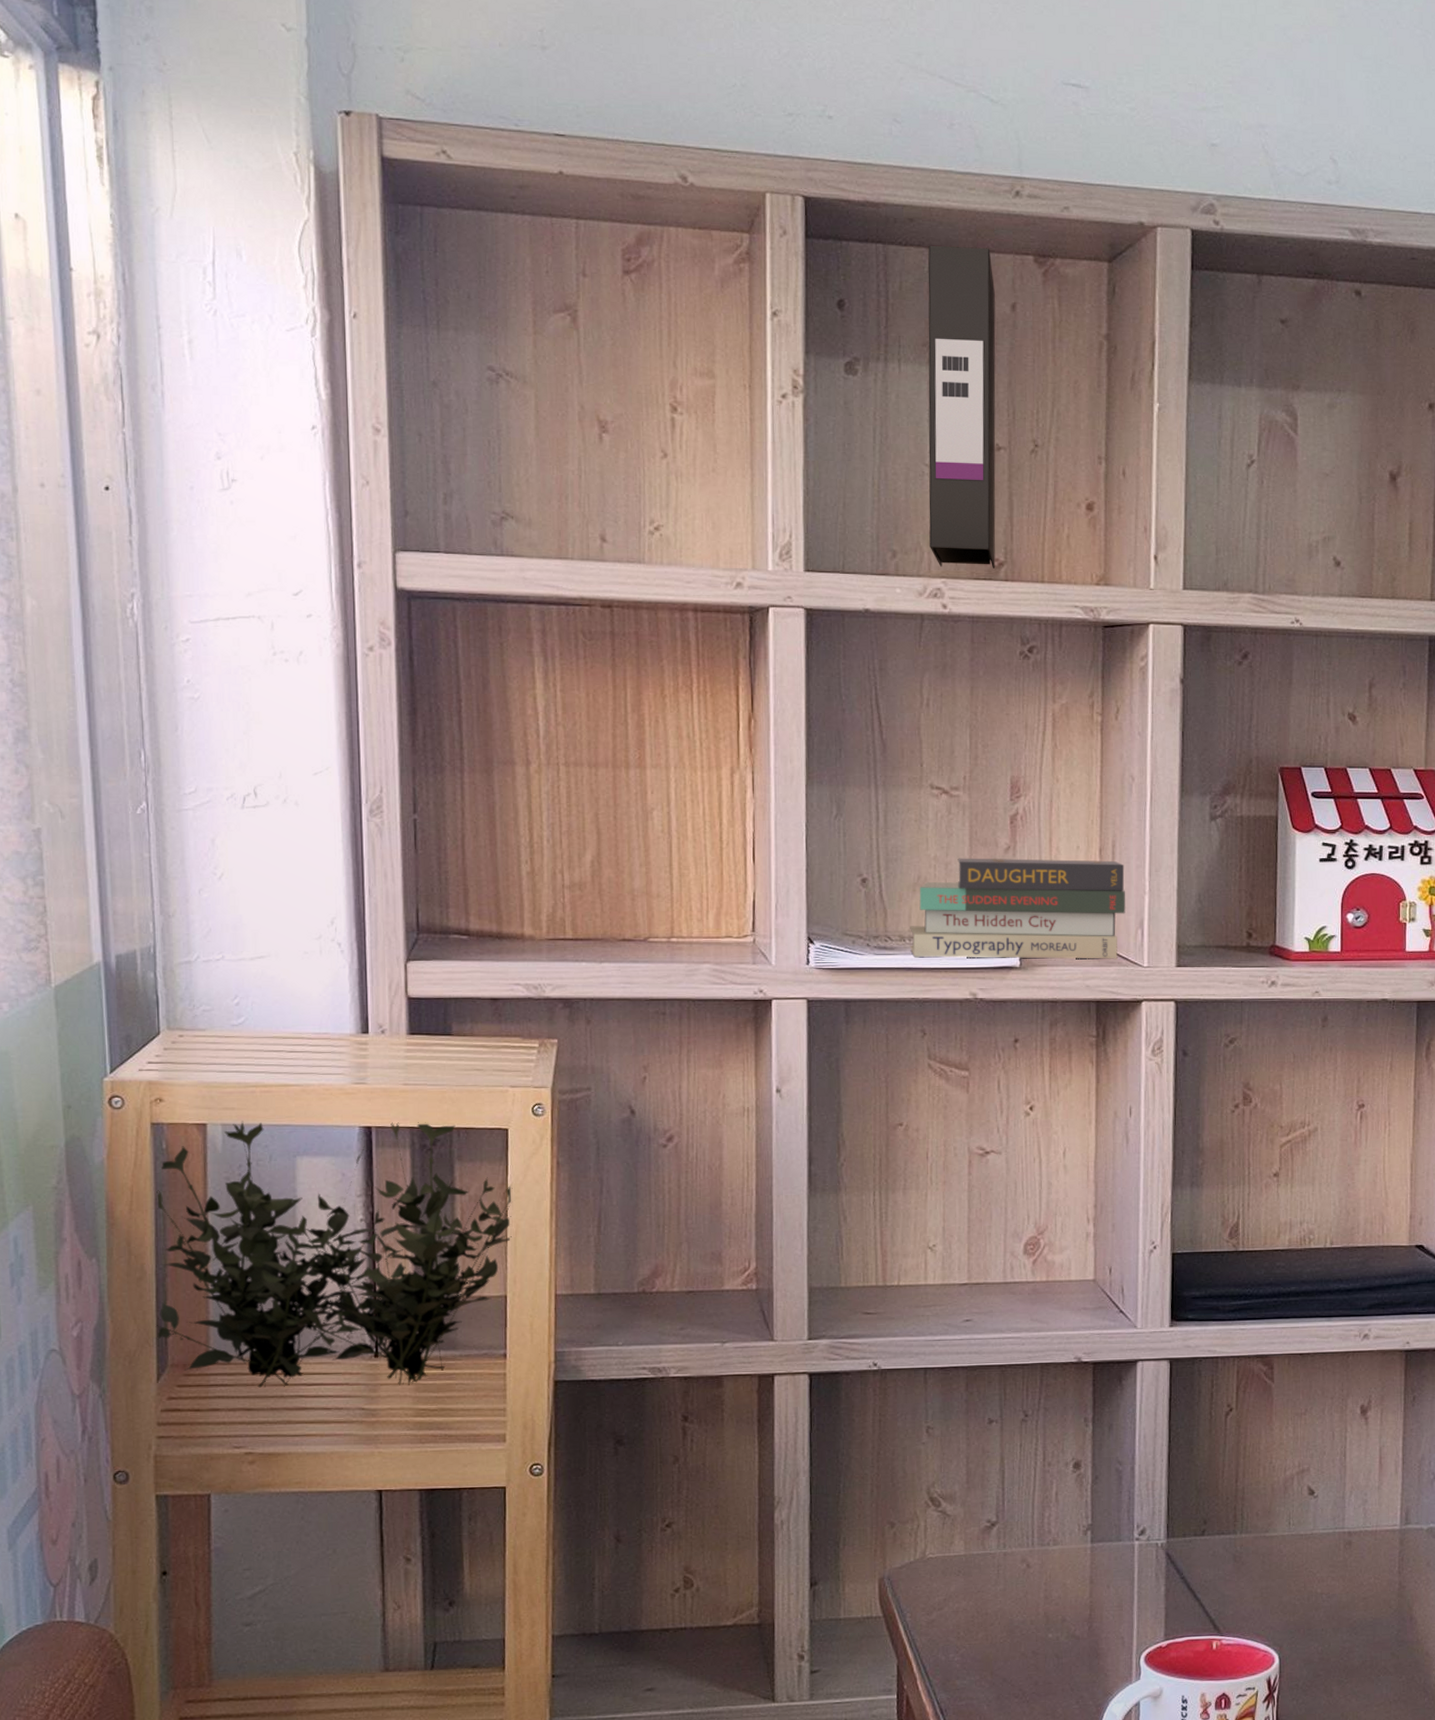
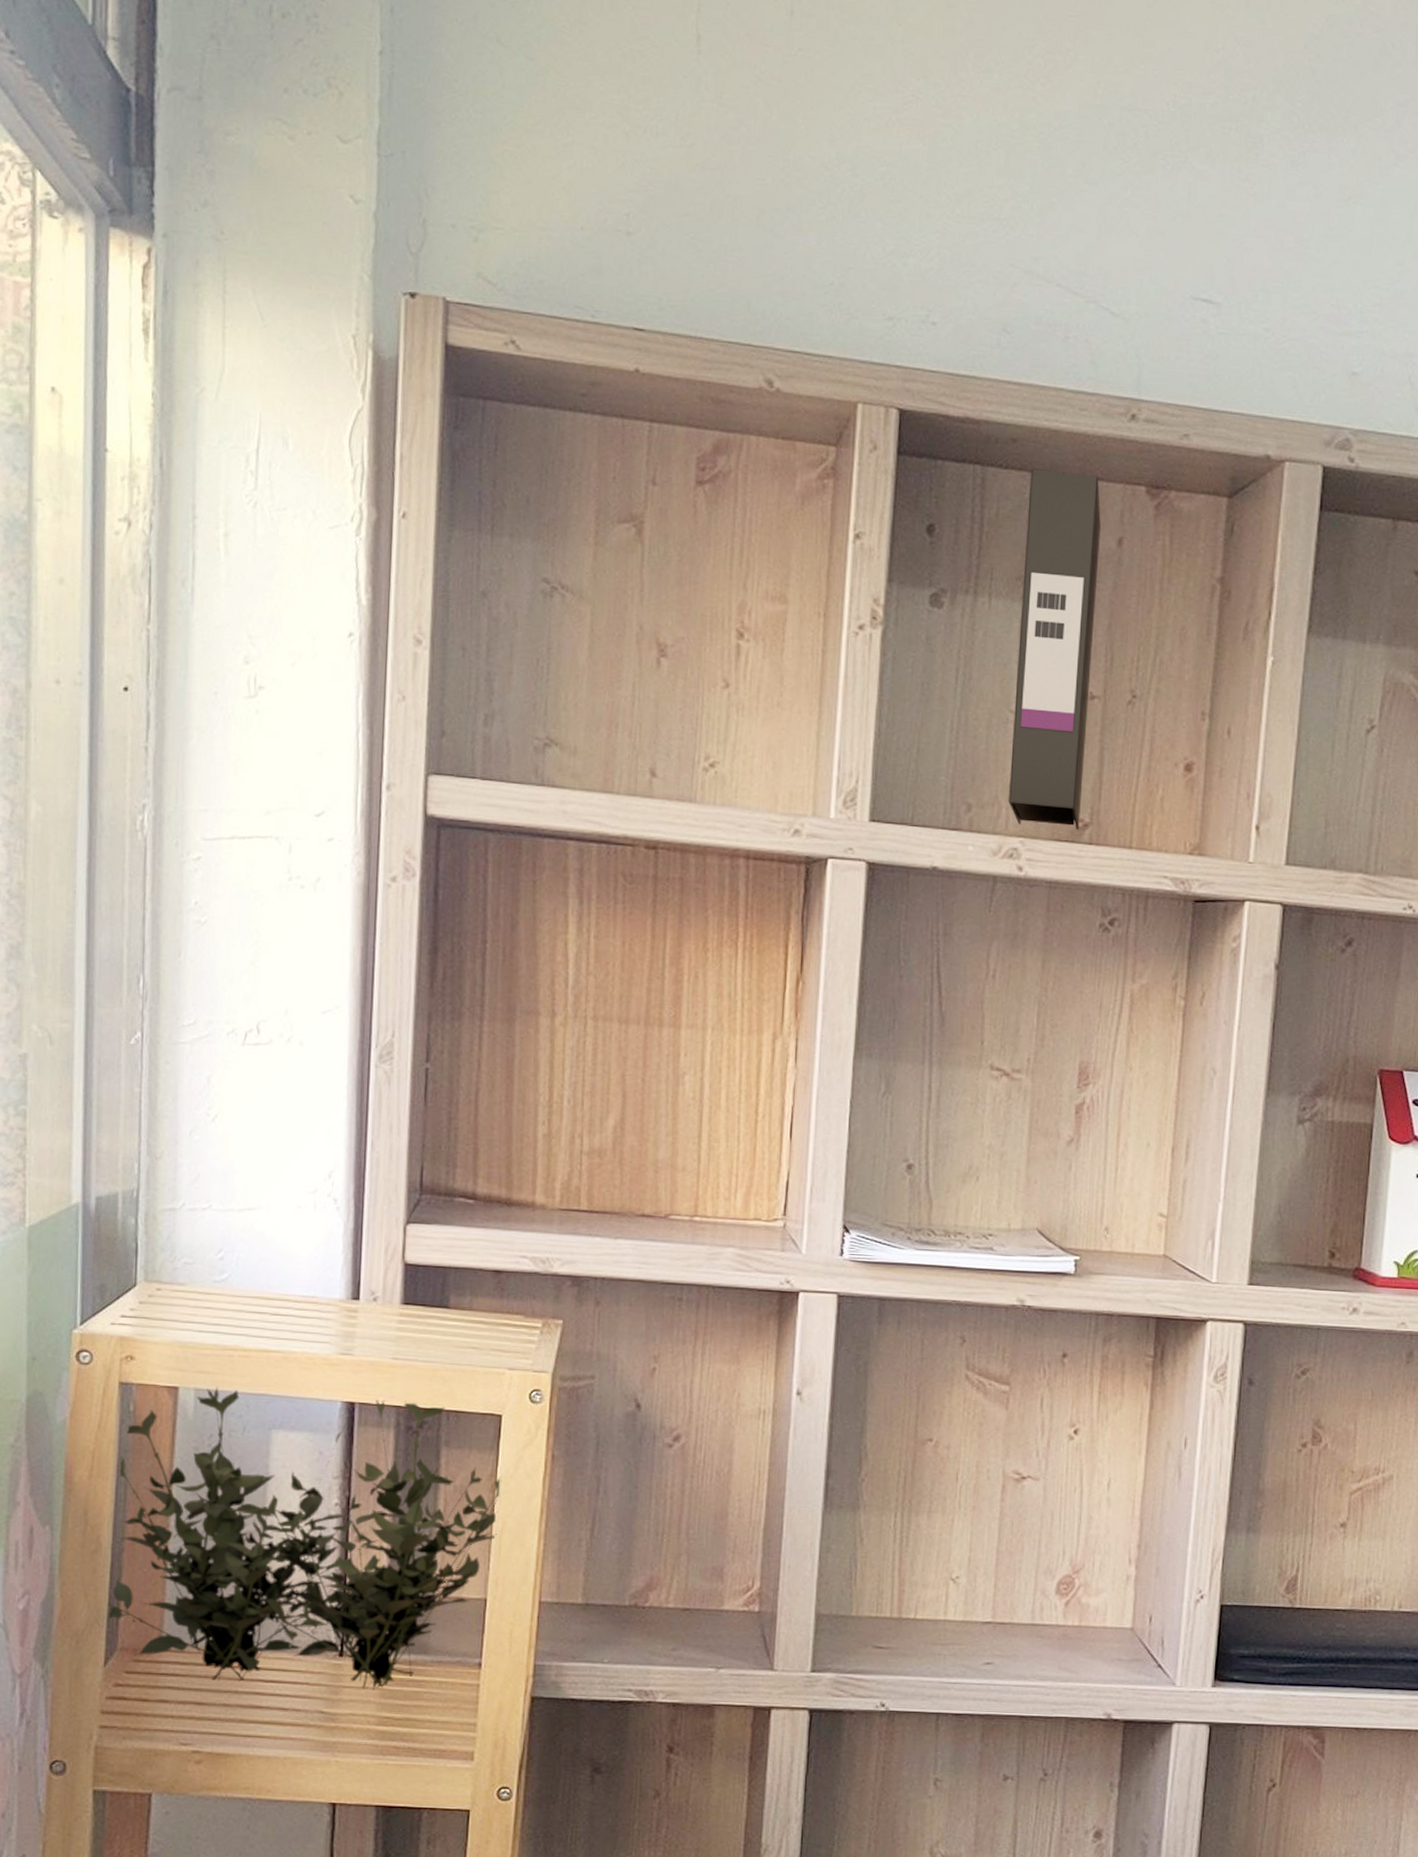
books: present [909,858,1125,959] -> none [954,1148,1198,1272]

